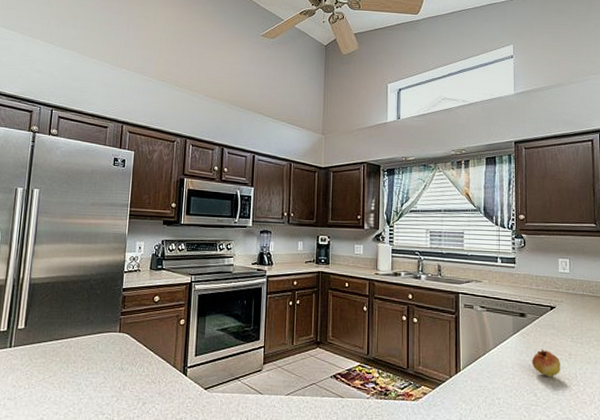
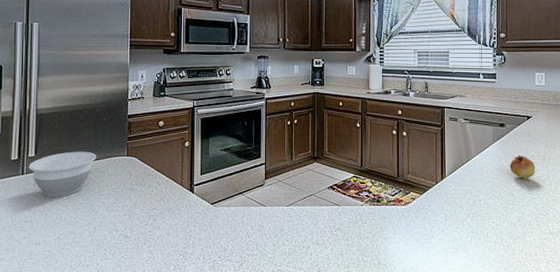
bowl: none [17,324,87,375] -> present [28,151,96,198]

